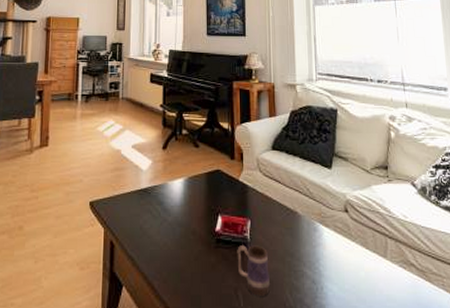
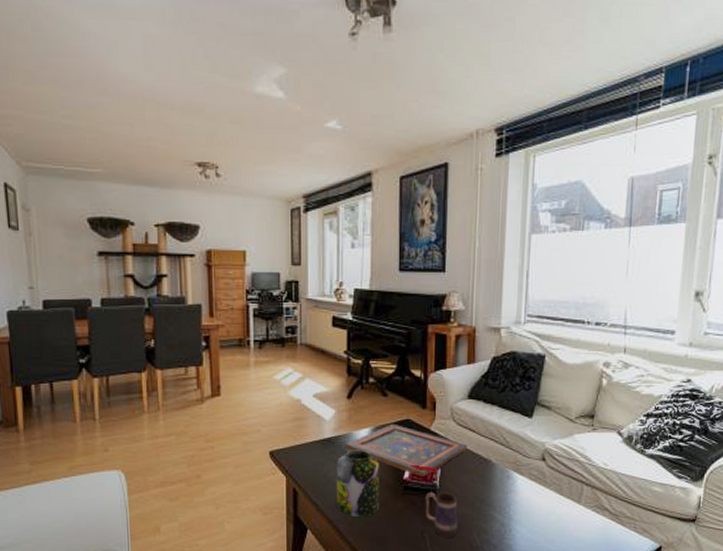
jar: none [151,200,193,272] -> present [336,450,380,517]
painted panel: none [159,175,275,229] -> present [344,425,468,477]

